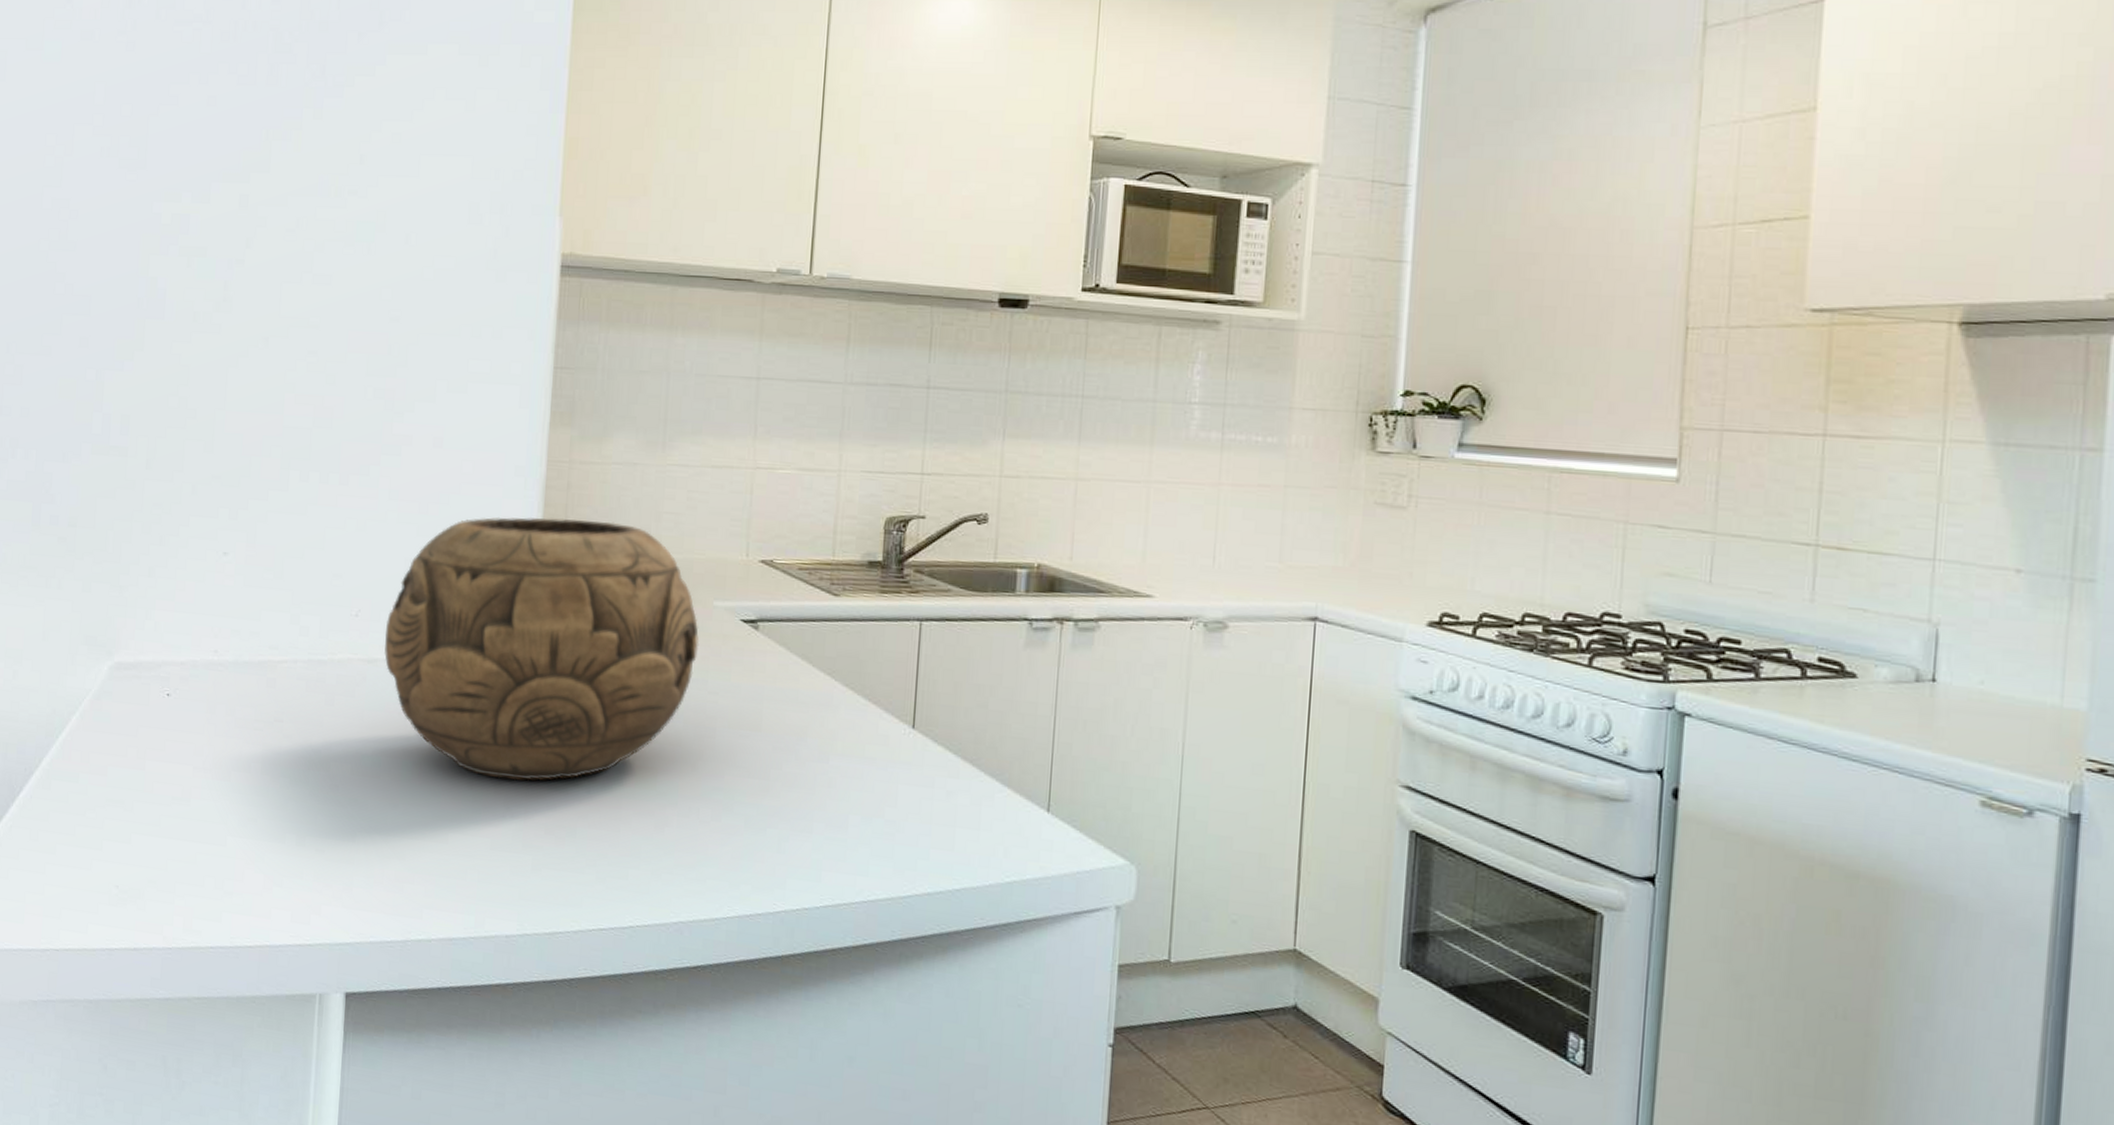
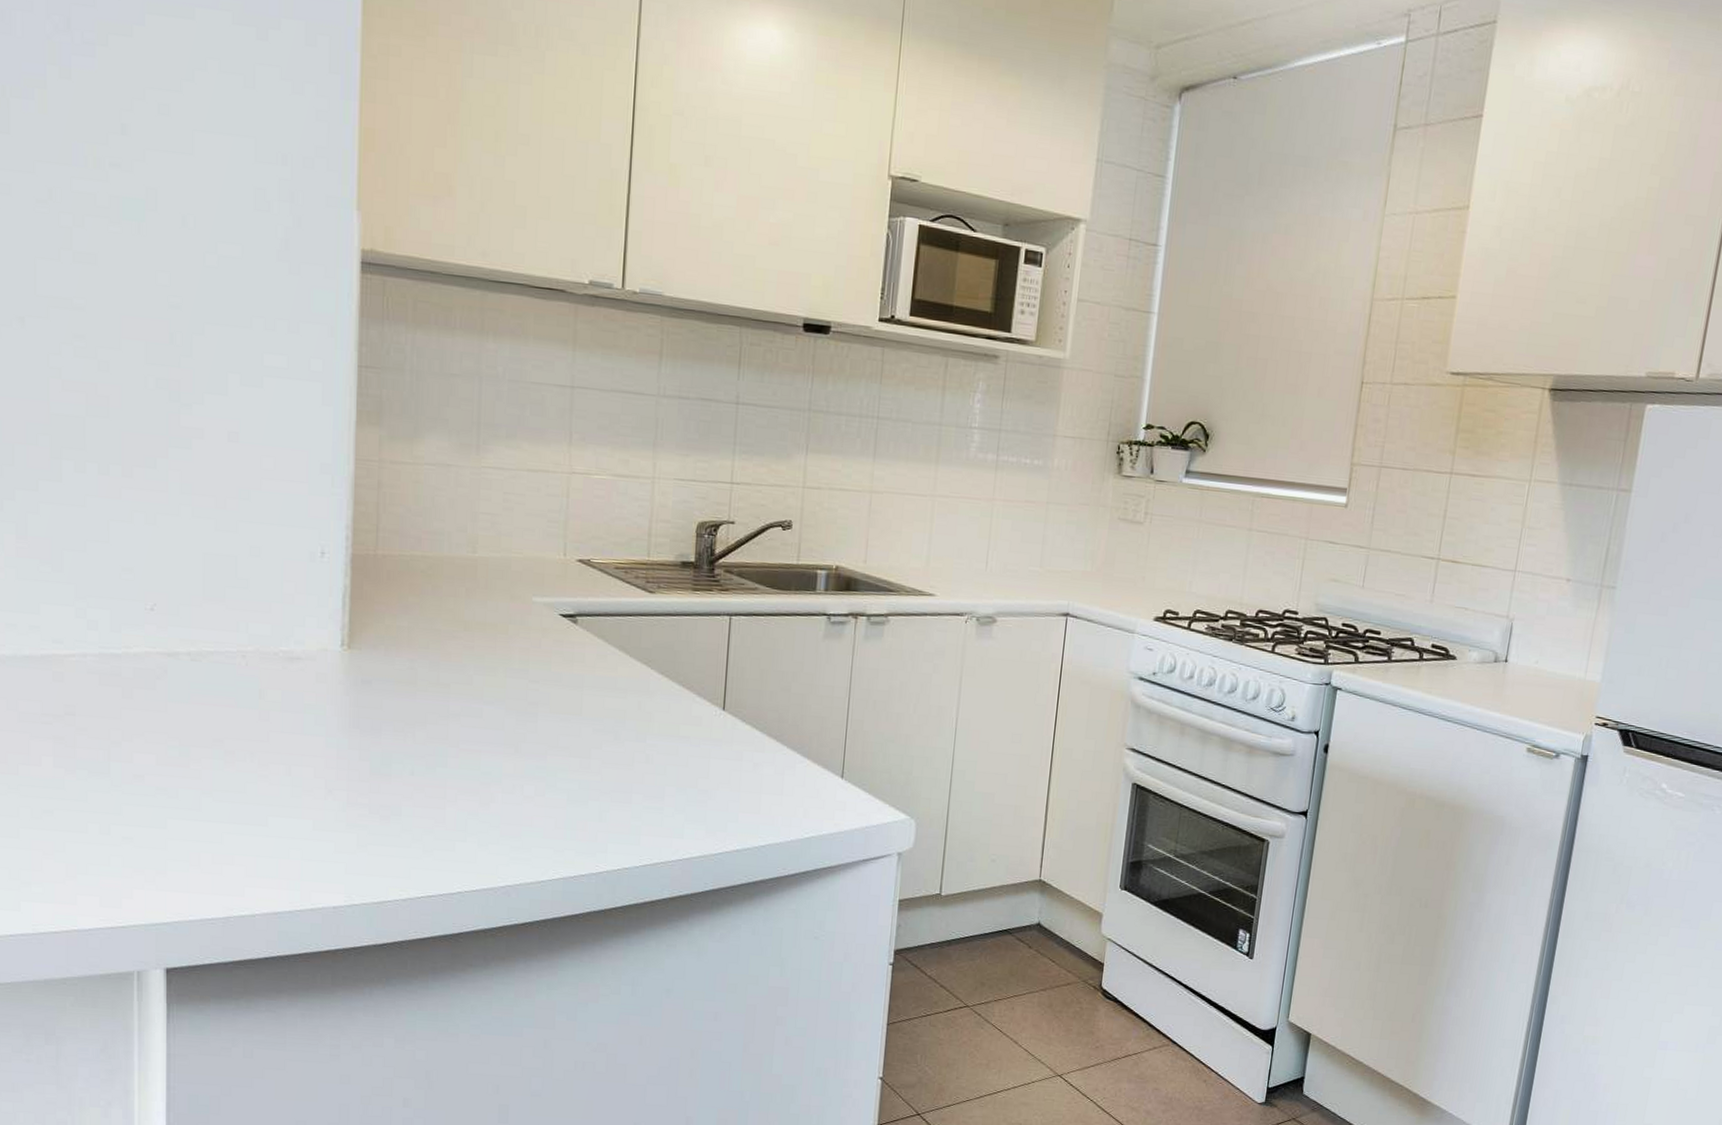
decorative bowl: present [384,517,700,781] -> none [186,513,519,766]

